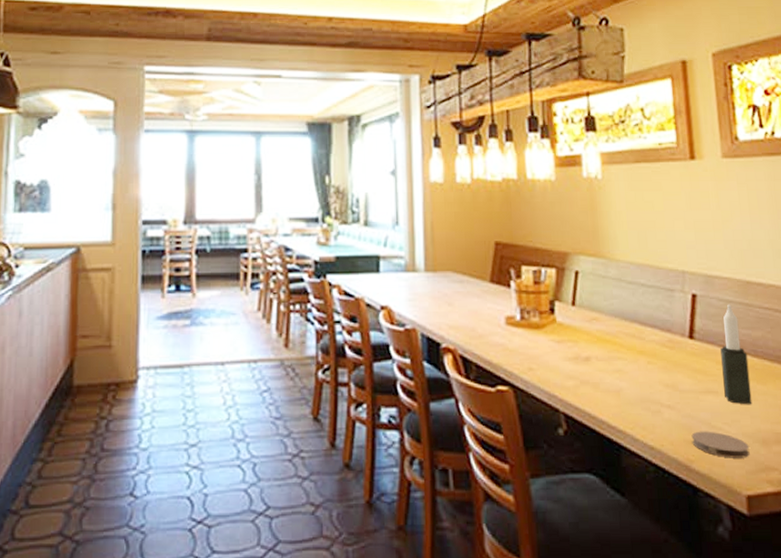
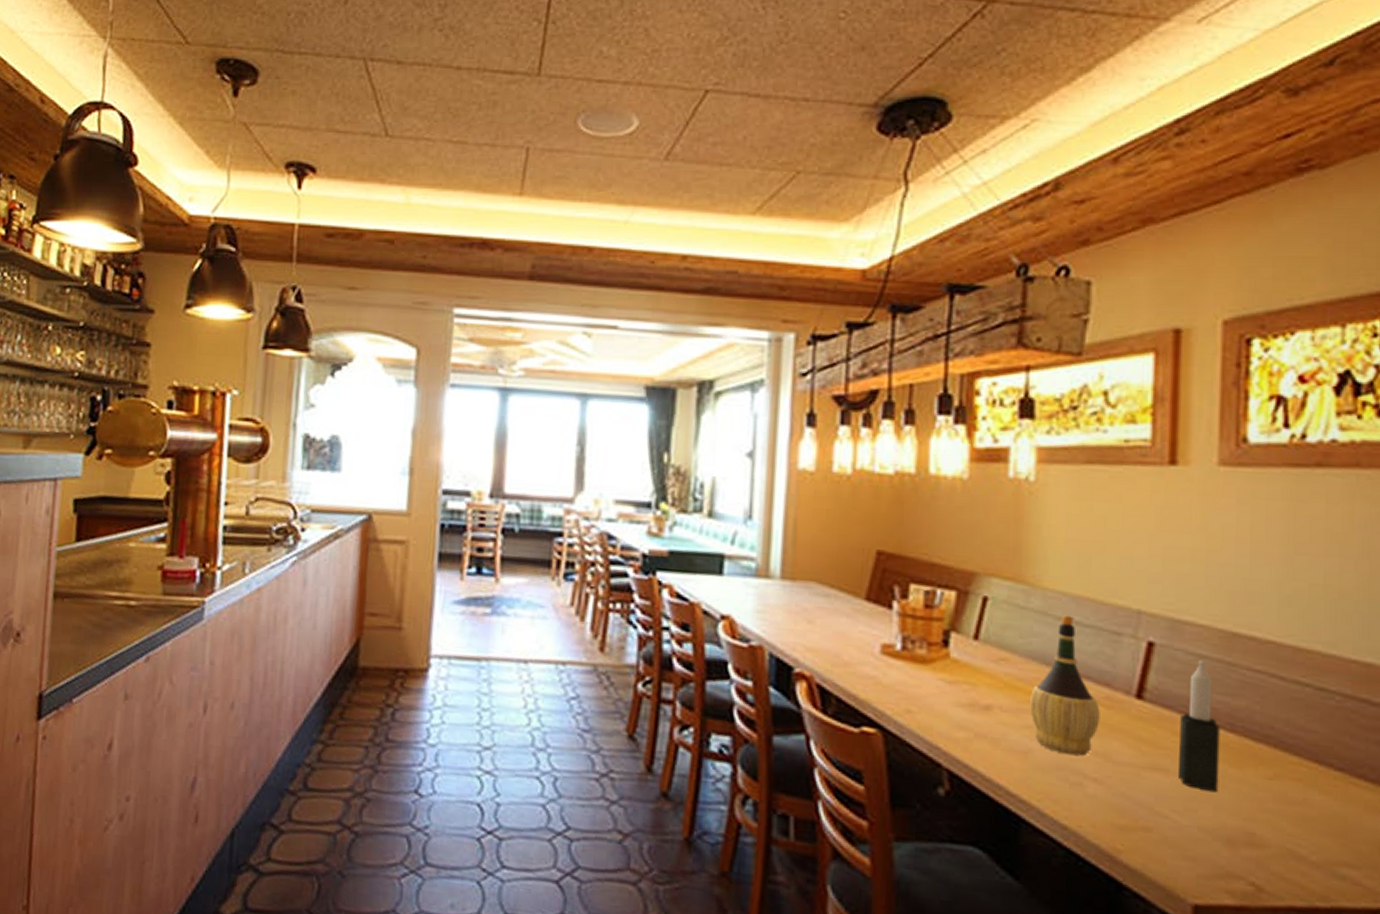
wine bottle: none [617,280,667,389] -> present [1030,615,1100,757]
coaster: present [691,431,750,458] -> none [1123,815,1206,858]

